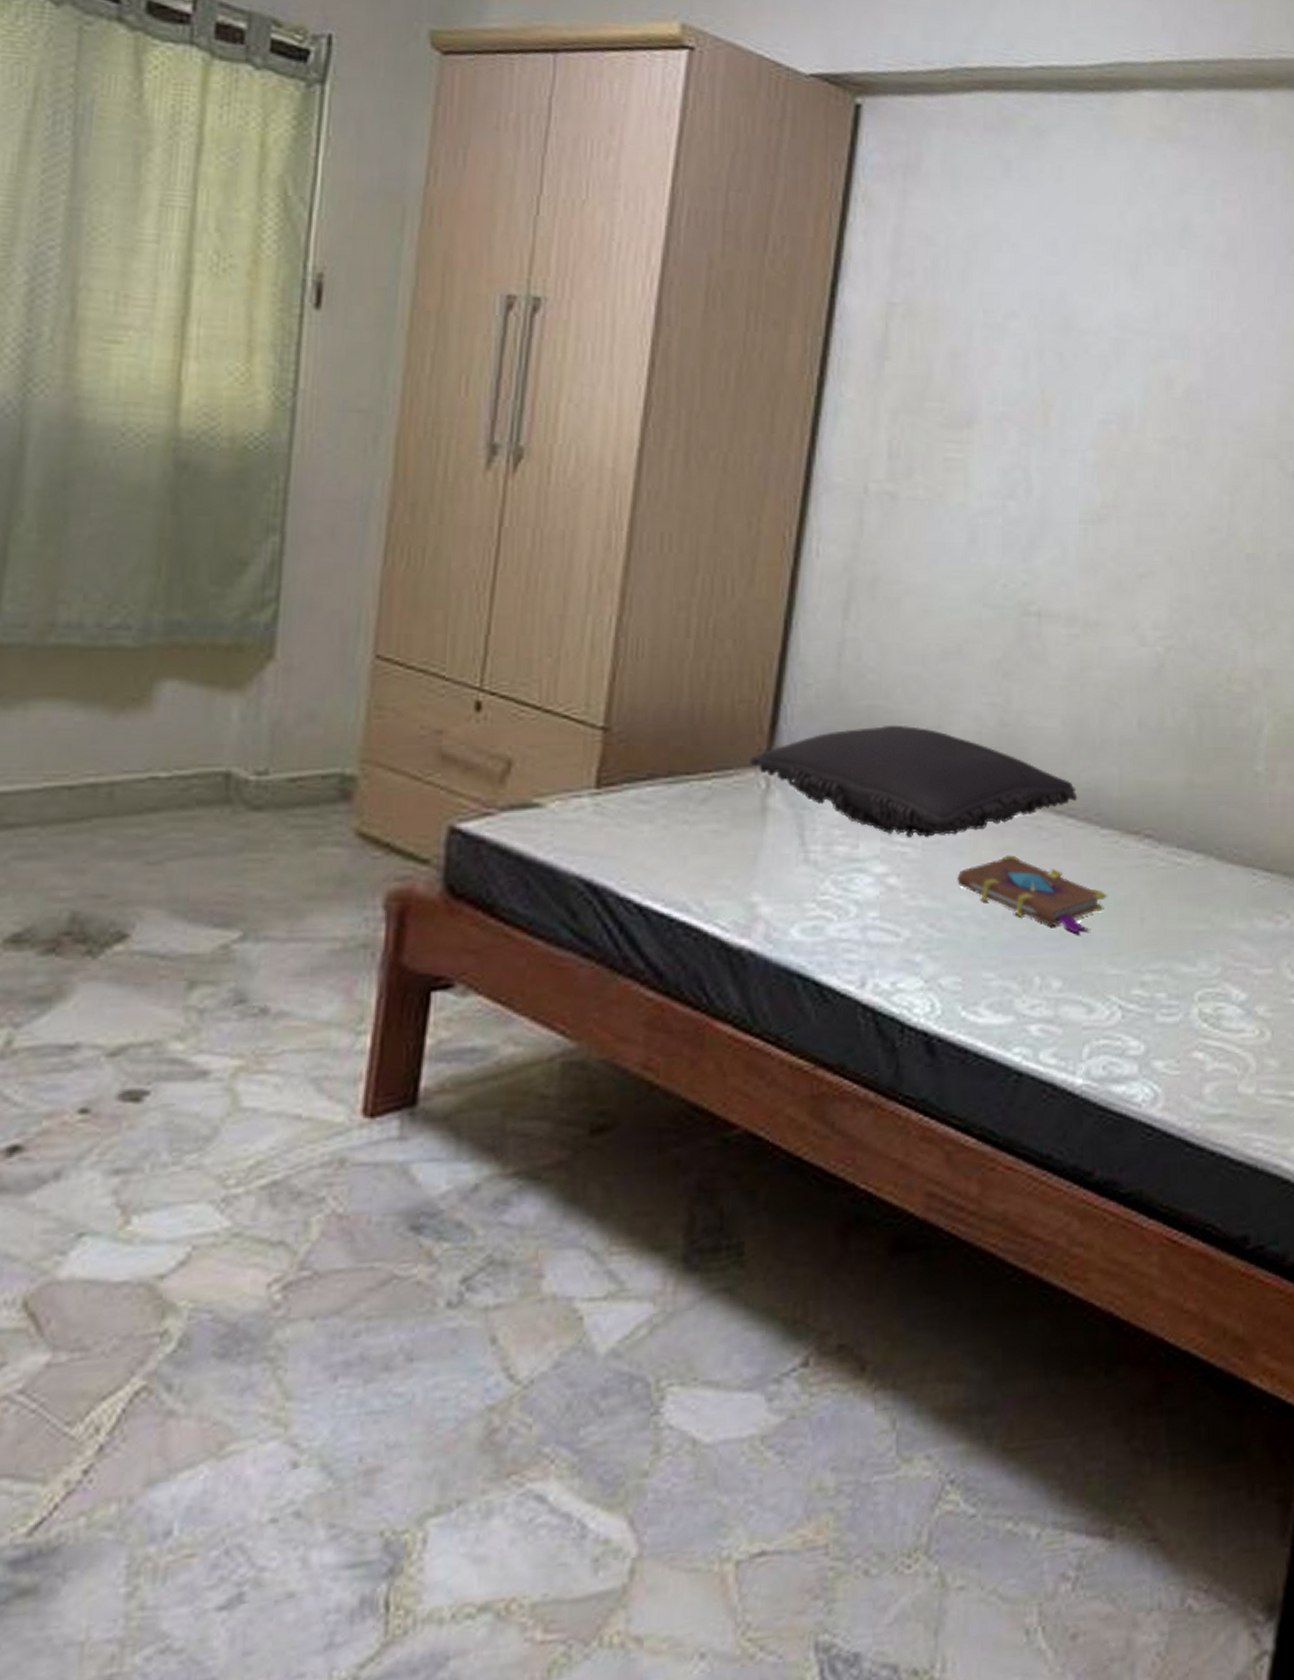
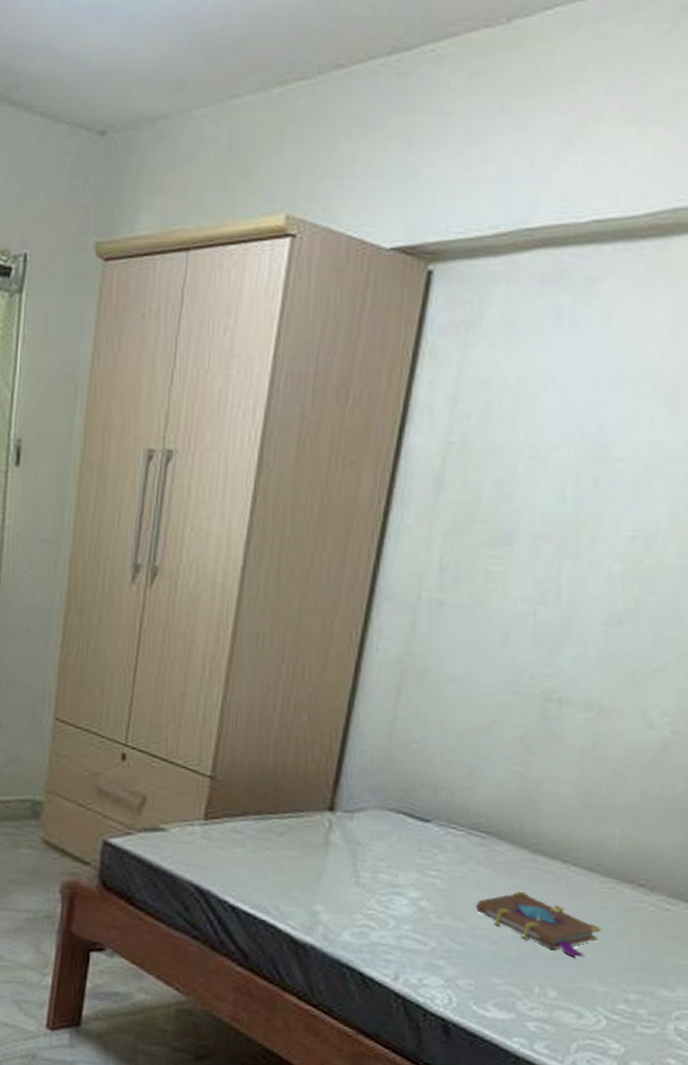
pillow: present [750,726,1078,839] -> none [317,785,582,874]

